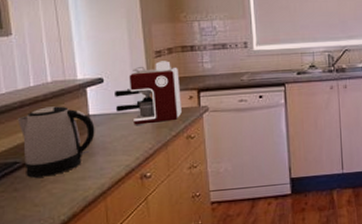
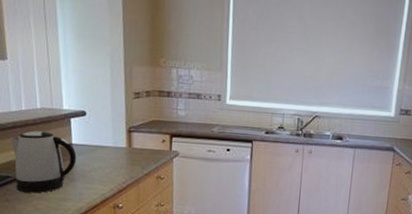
coffee maker: present [115,61,182,125] -> none [95,102,155,161]

